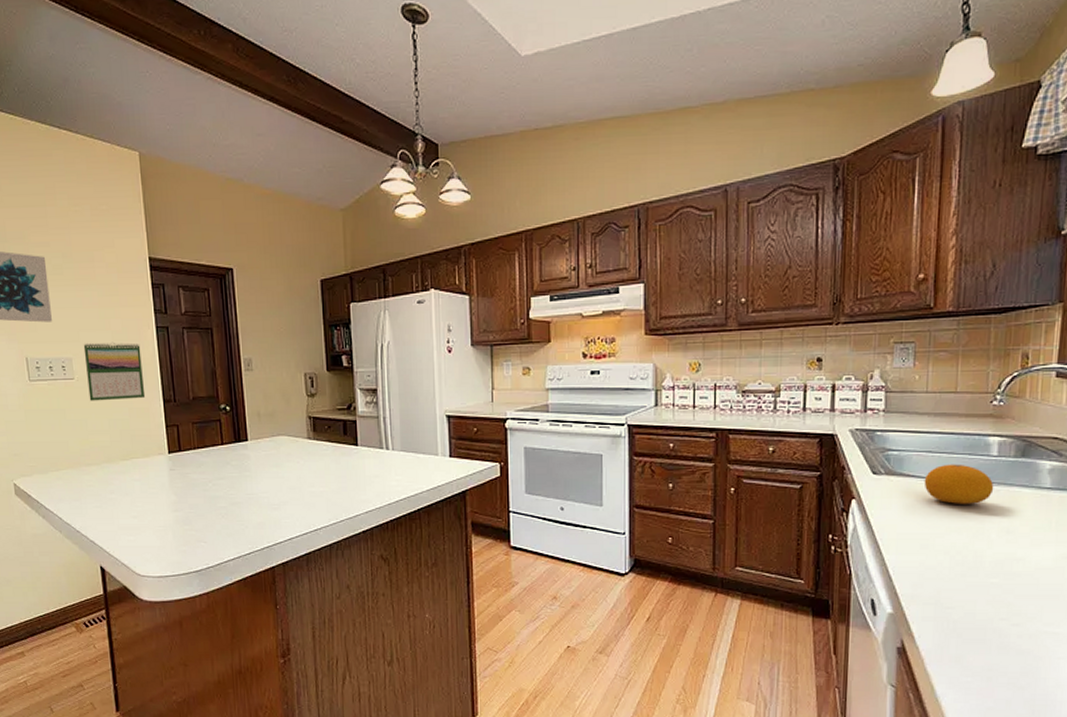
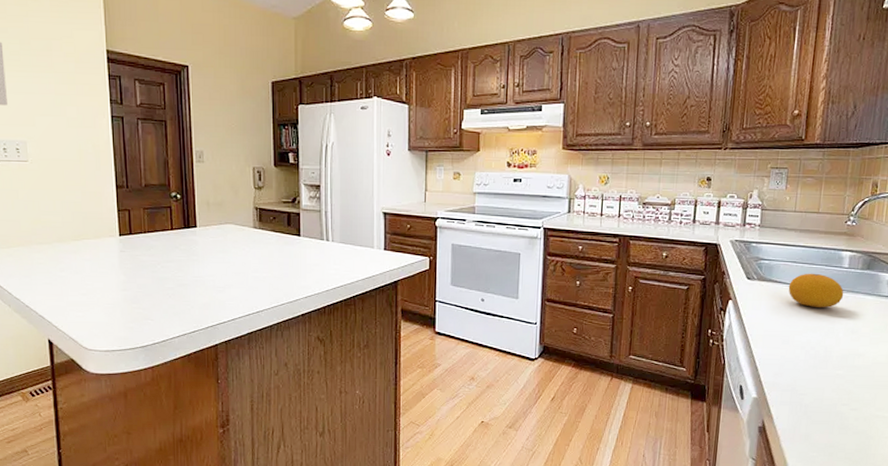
calendar: present [83,342,146,401] -> none [38,127,99,184]

